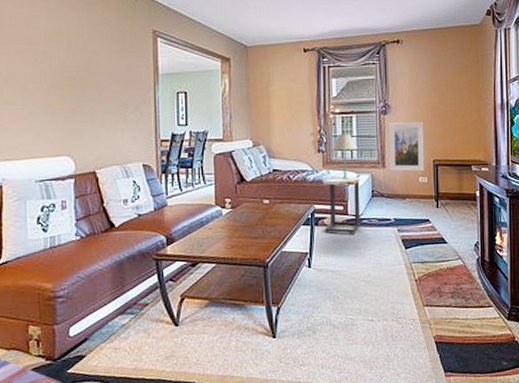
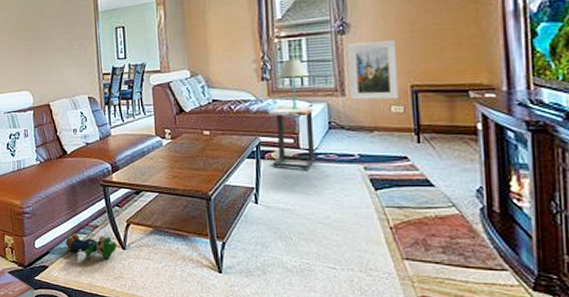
plush toy: none [108,308,170,347] -> present [65,231,118,263]

